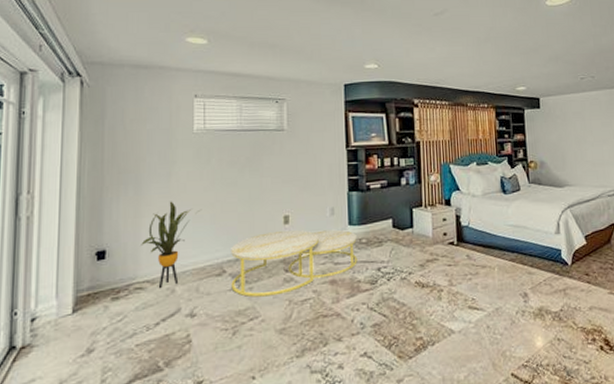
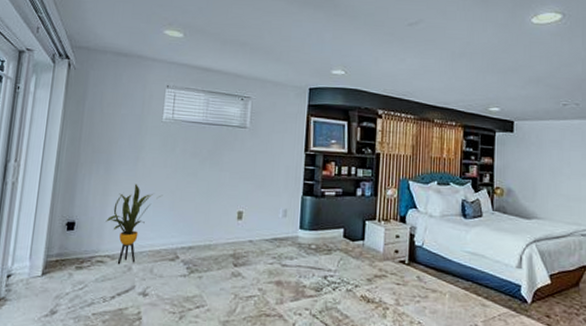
coffee table: present [231,229,357,297] -> none [182,225,306,288]

